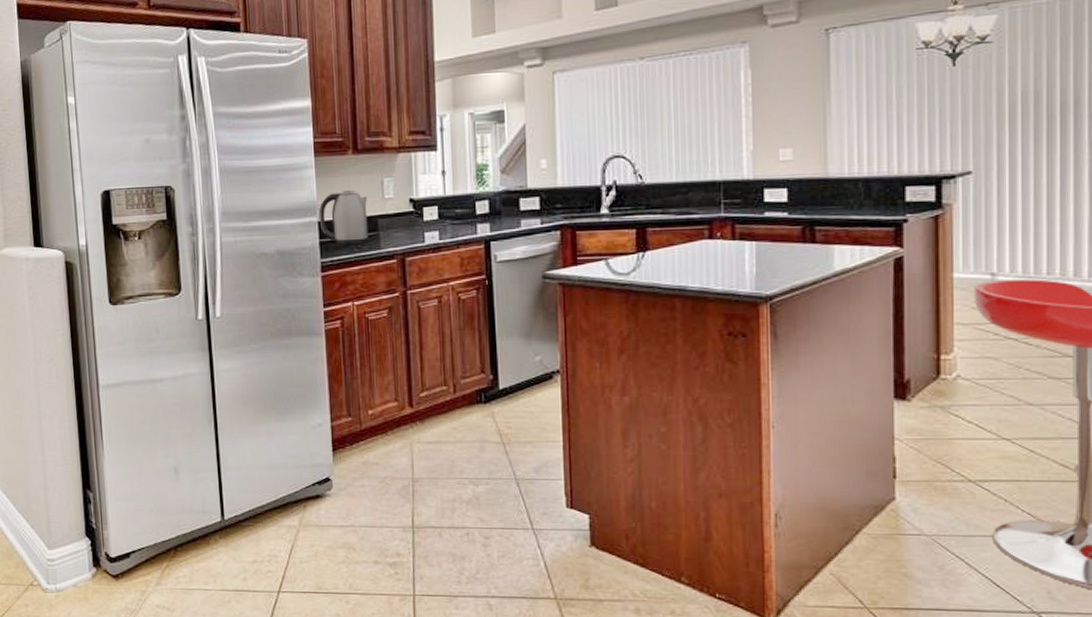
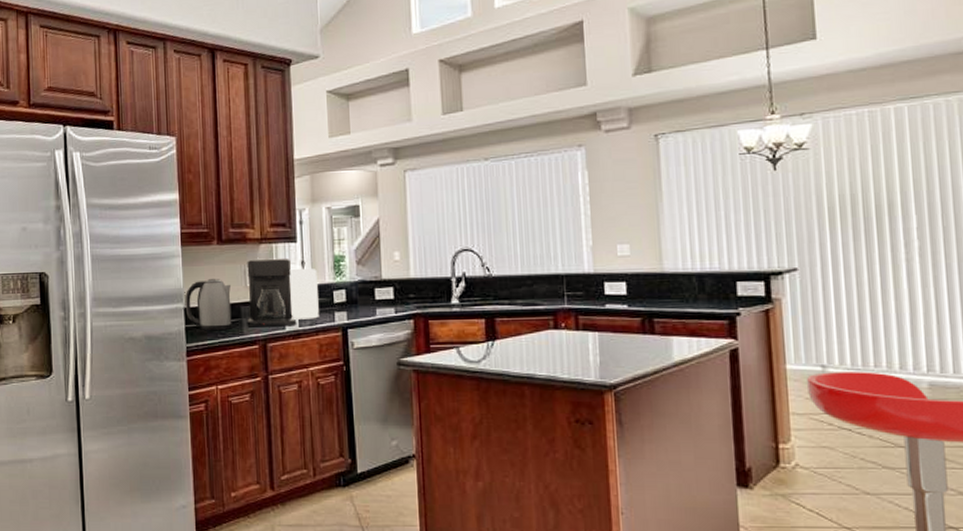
coffee maker: none [384,167,436,241] -> present [247,258,296,328]
canister: none [429,177,461,232] -> present [289,268,319,320]

